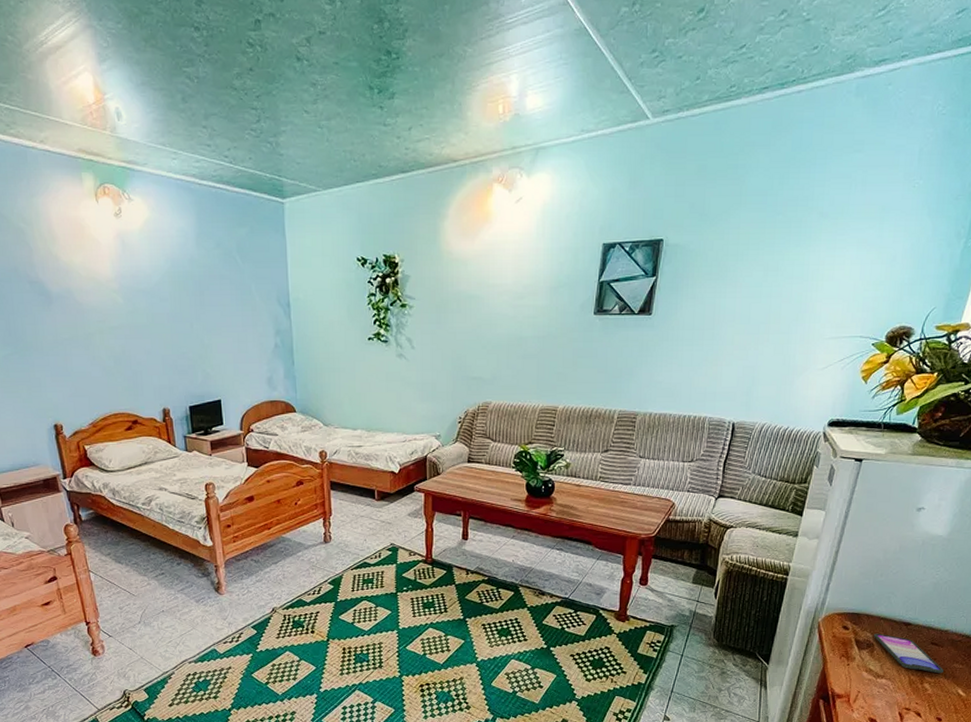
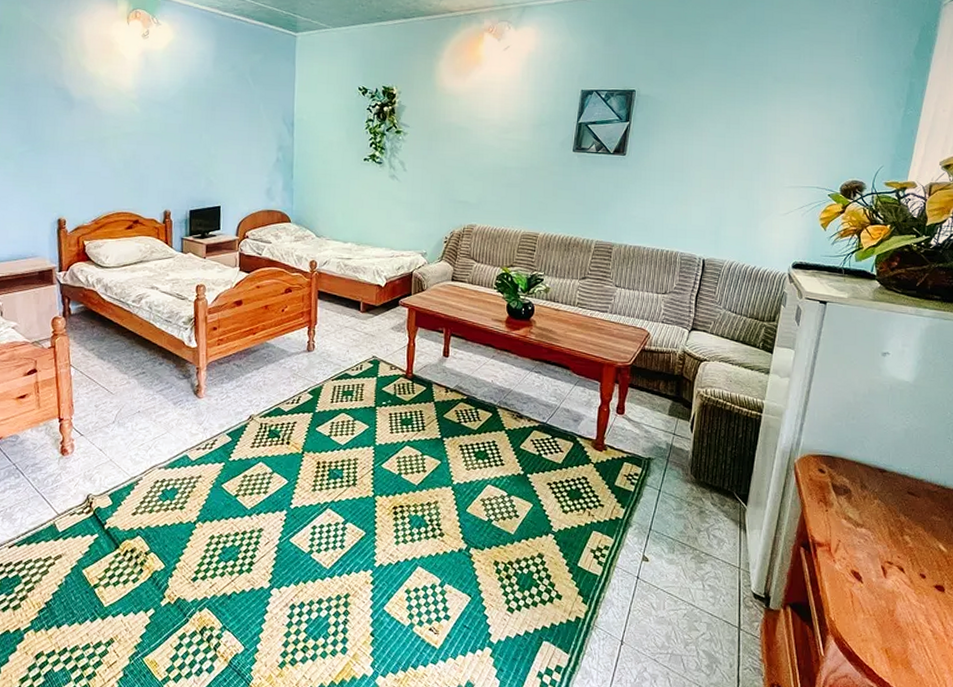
smartphone: present [874,633,943,674] -> none [850,478,922,526]

